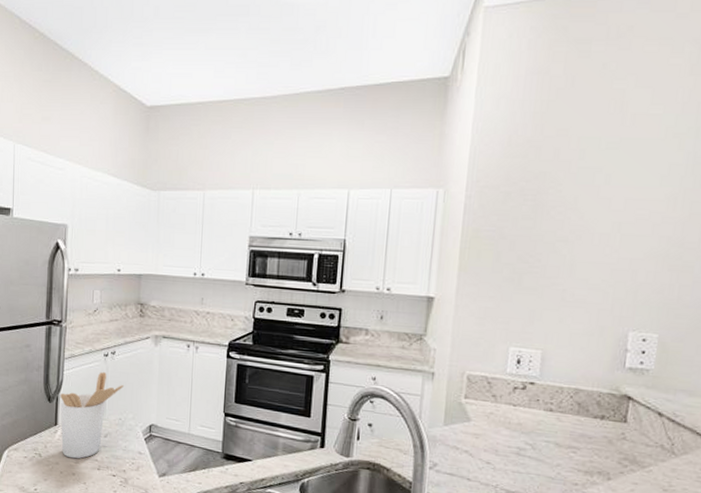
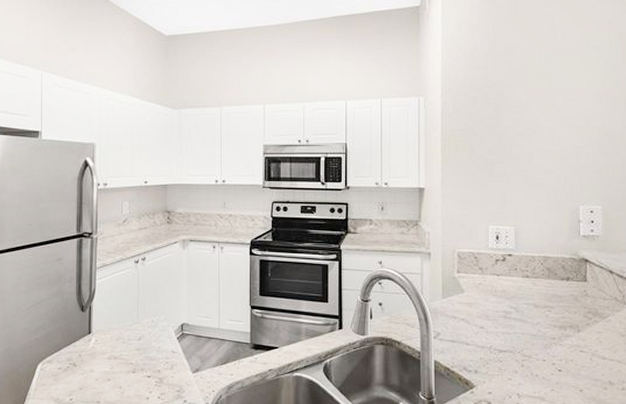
utensil holder: present [60,371,124,459] -> none [93,277,155,365]

